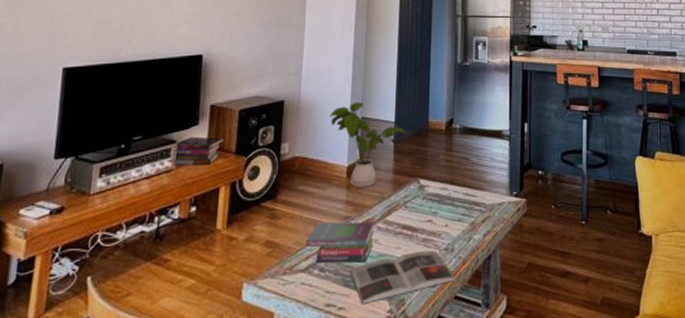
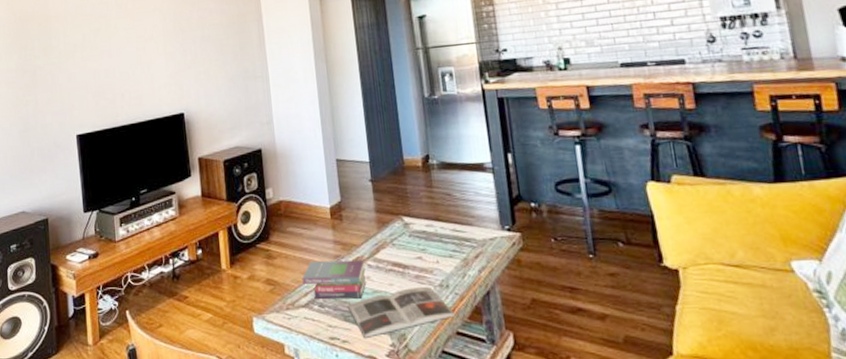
books: present [173,136,224,165] -> none [175,187,215,214]
house plant: present [329,102,407,187] -> none [305,144,384,227]

